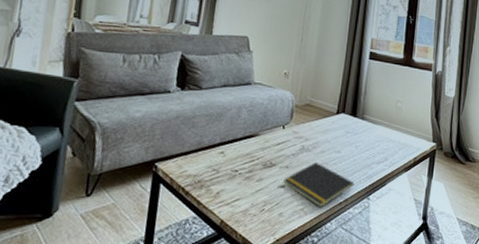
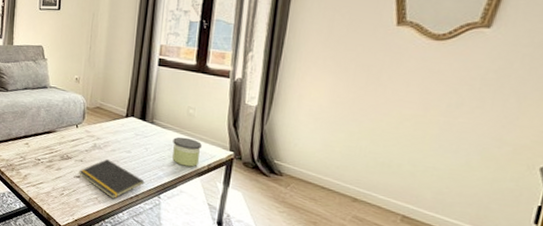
candle: none [381,131,409,162] -> present [172,137,202,167]

